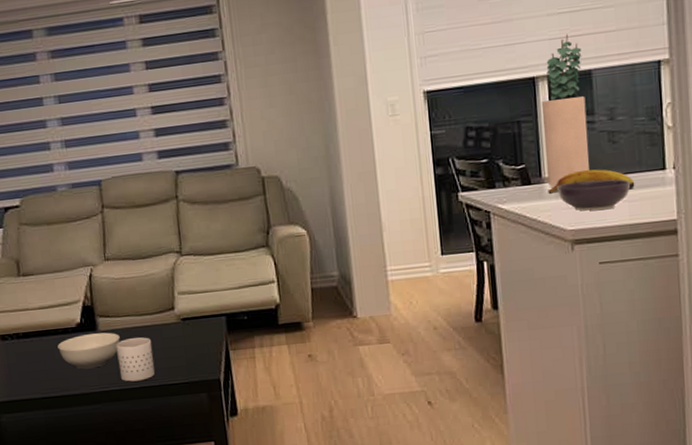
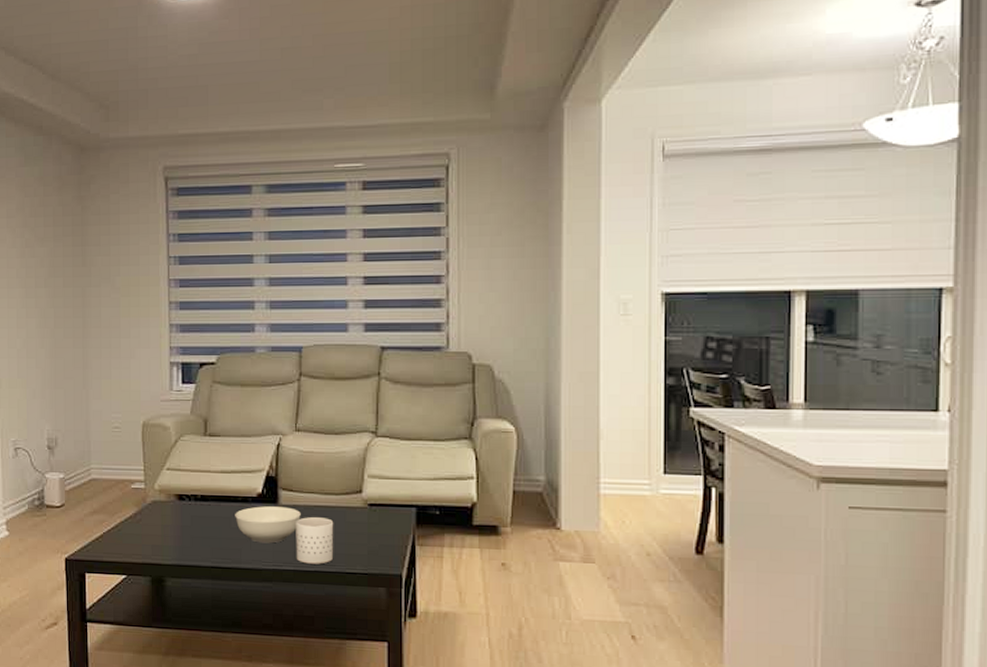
vase: present [541,34,589,188] -> none [795,247,849,416]
fruit: present [548,169,635,194] -> none [795,400,900,429]
bowl: present [557,179,631,211] -> none [806,413,895,447]

